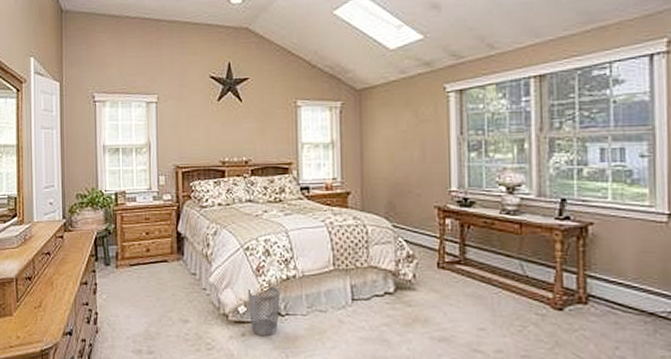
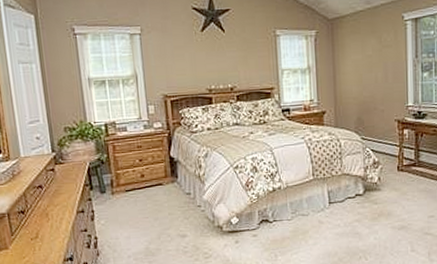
wastebasket: present [248,285,280,337] -> none [239,197,268,242]

